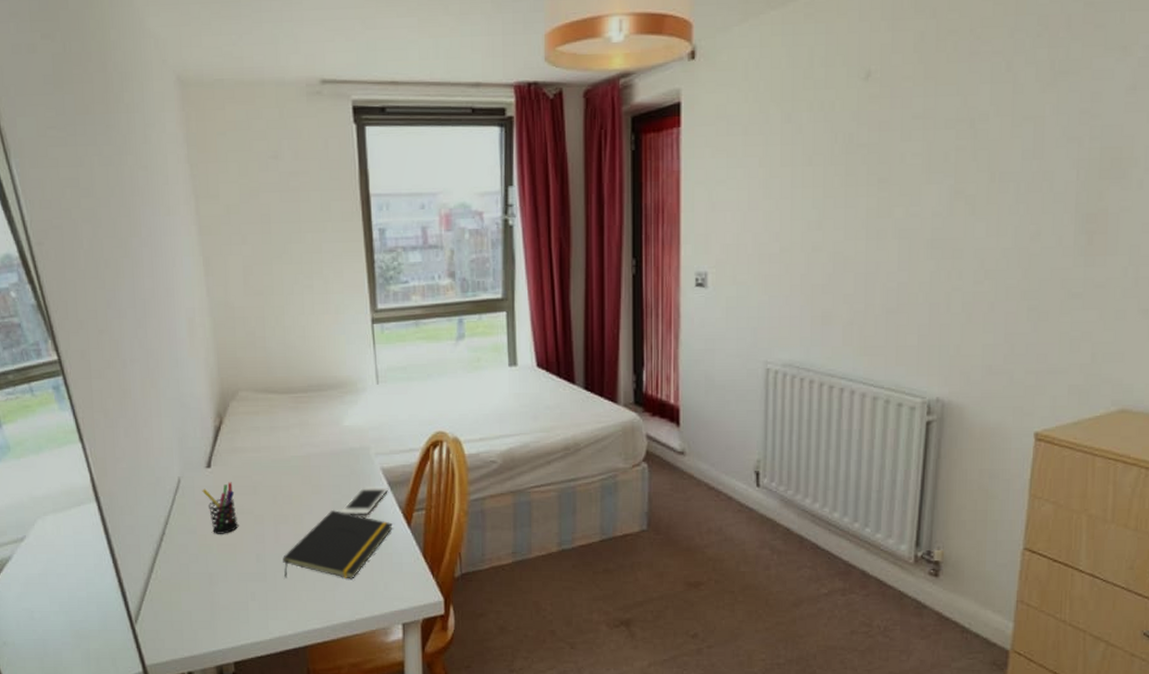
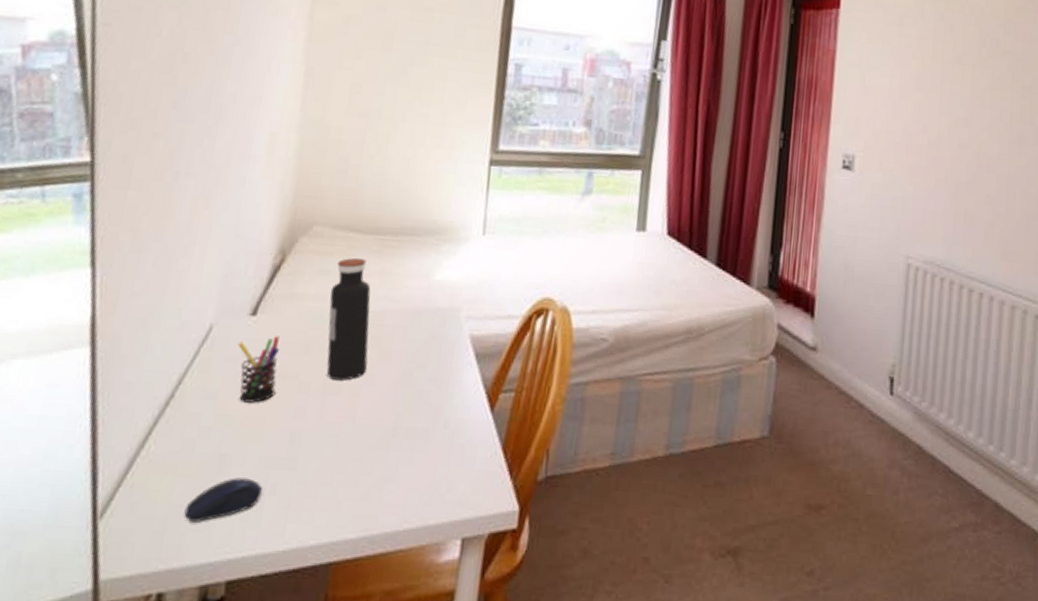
computer mouse: none [193,589,245,622] -> present [184,477,262,523]
water bottle: none [263,414,305,512] -> present [326,257,371,381]
notepad: present [283,510,393,579] -> none [321,383,472,475]
cell phone: present [339,487,388,515] -> none [409,357,474,393]

